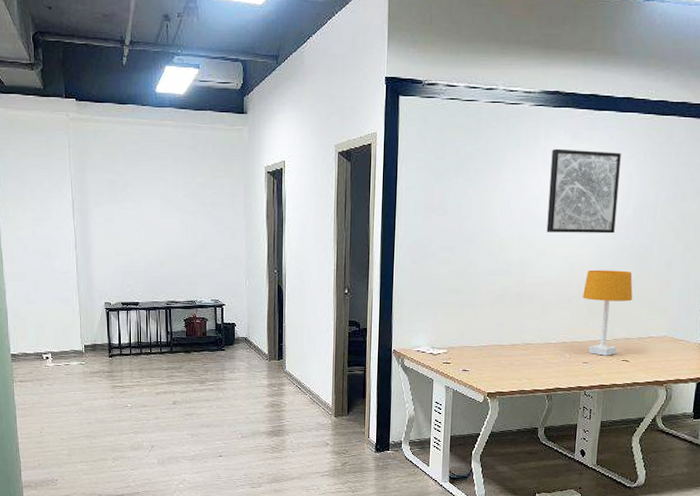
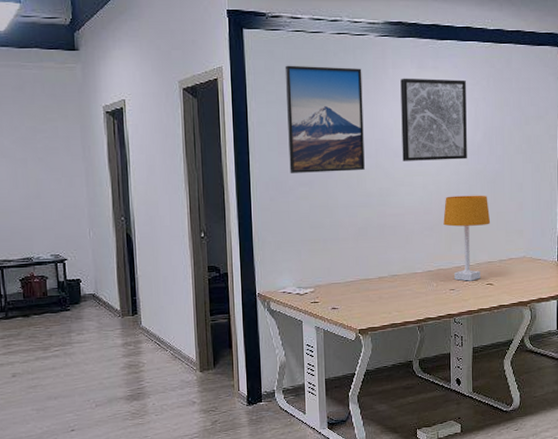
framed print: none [433,132,513,240] -> present [284,65,365,173]

